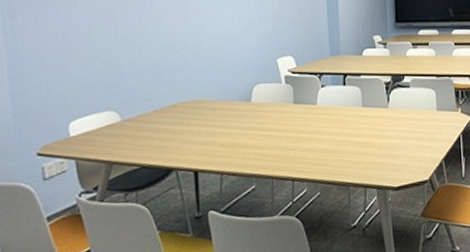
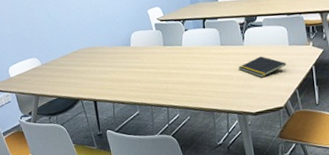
notepad: none [381,121,434,147] -> present [238,56,287,78]

